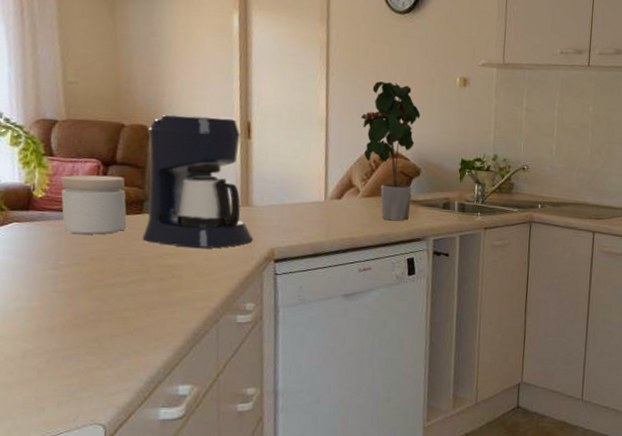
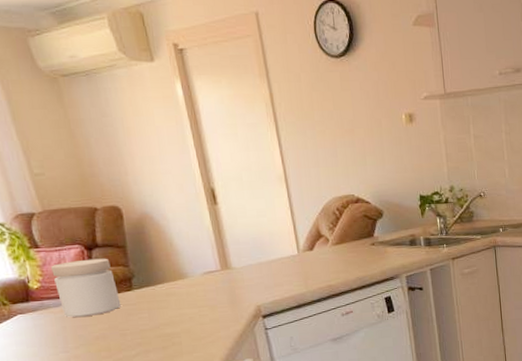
coffee maker: present [142,114,253,249] -> none [119,186,239,316]
potted plant: present [361,81,421,221] -> none [317,129,379,264]

